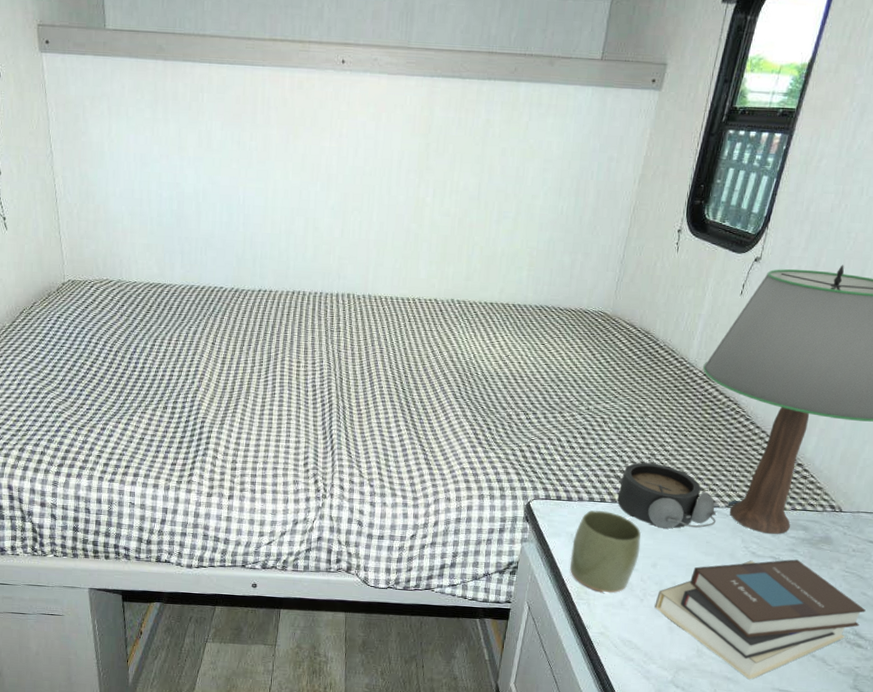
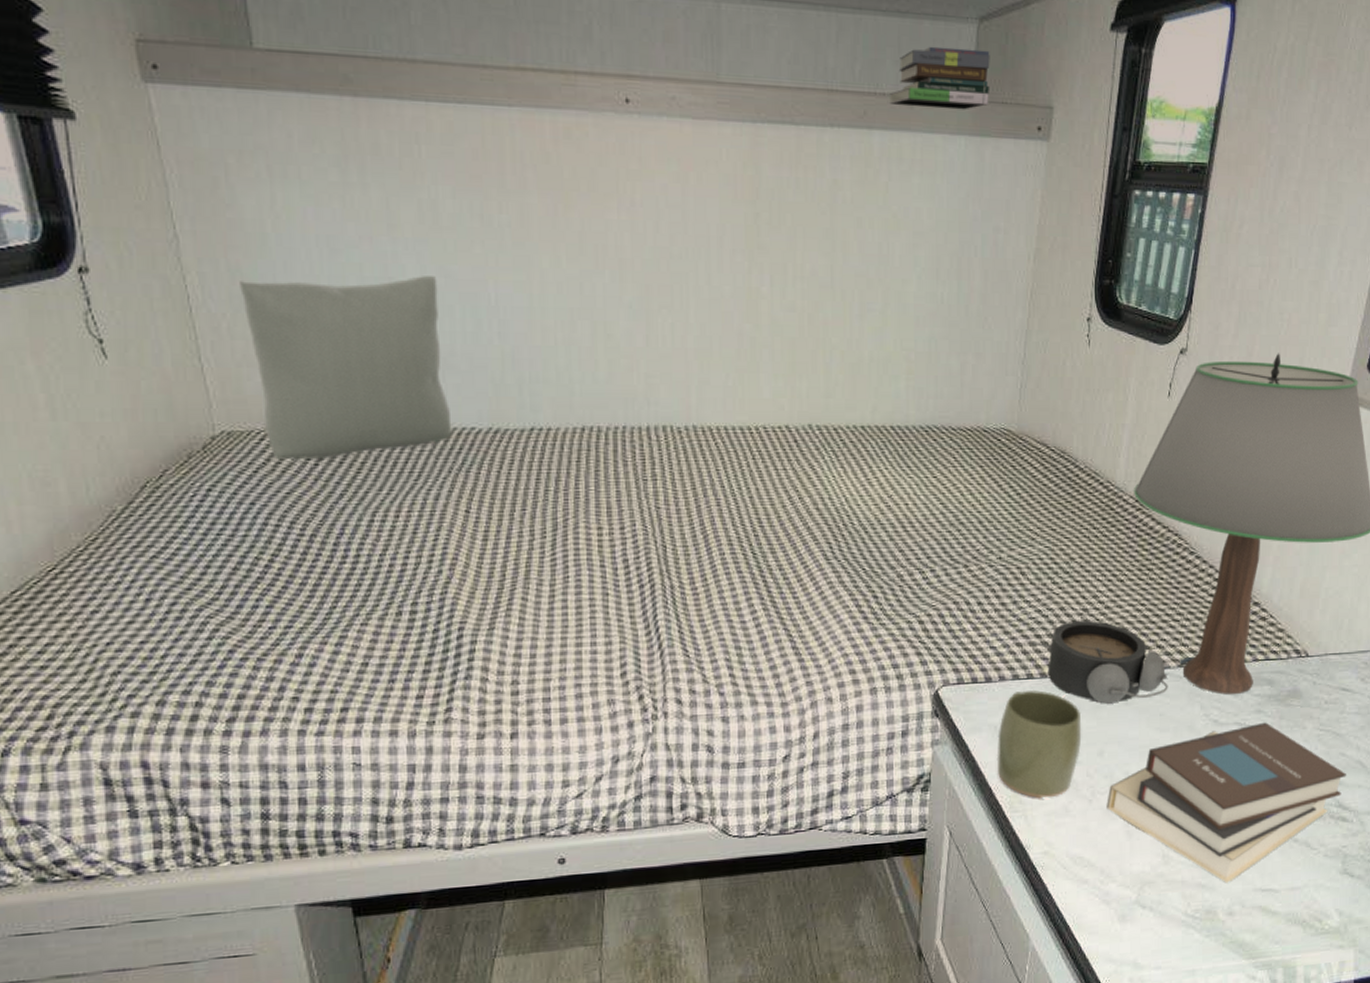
pillow: none [86,182,209,302] -> present [240,276,452,459]
books: none [536,18,619,67] -> present [890,46,990,110]

